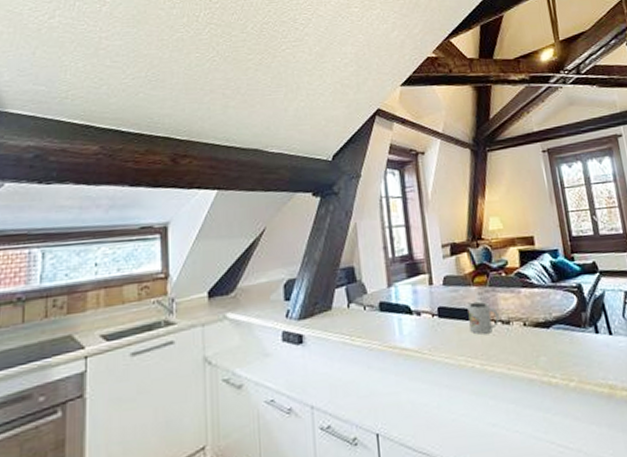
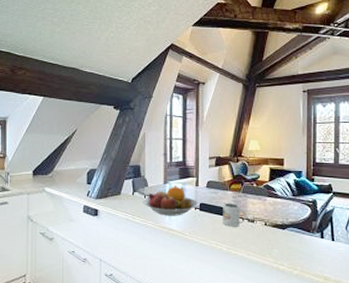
fruit bowl: none [361,286,436,331] -> present [142,185,199,216]

